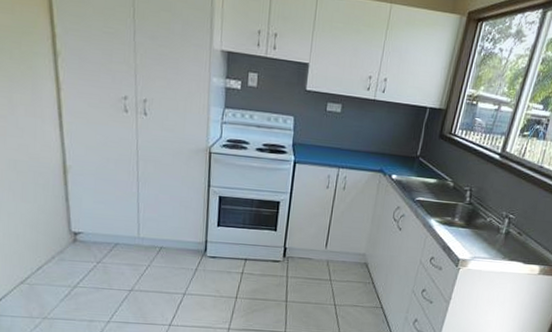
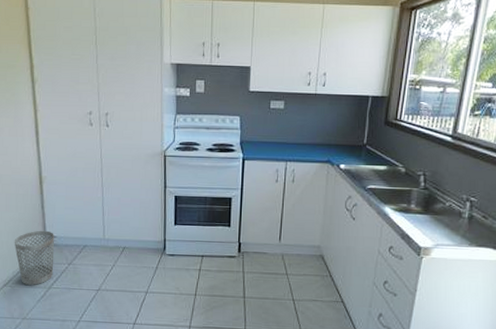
wastebasket: none [32,224,81,284] -> present [14,230,54,285]

